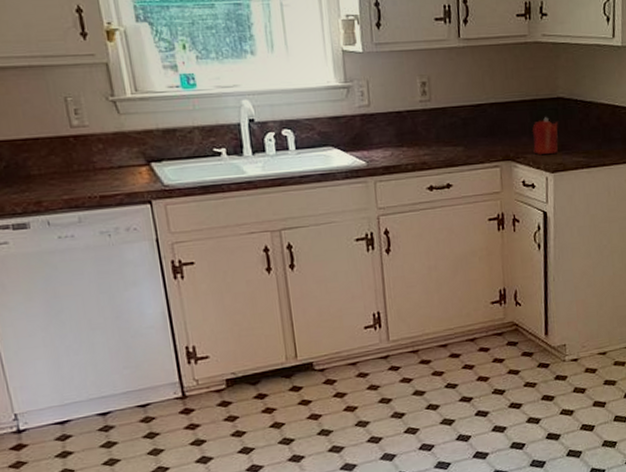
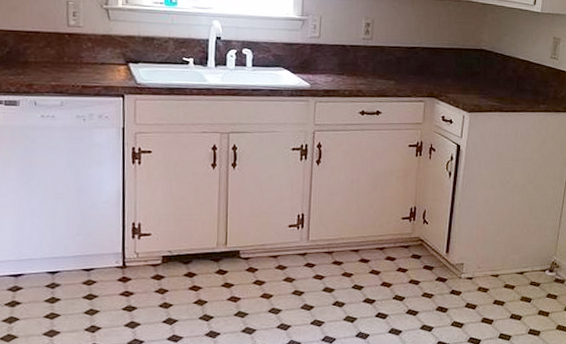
candle: present [531,117,558,156] -> none [455,64,479,97]

